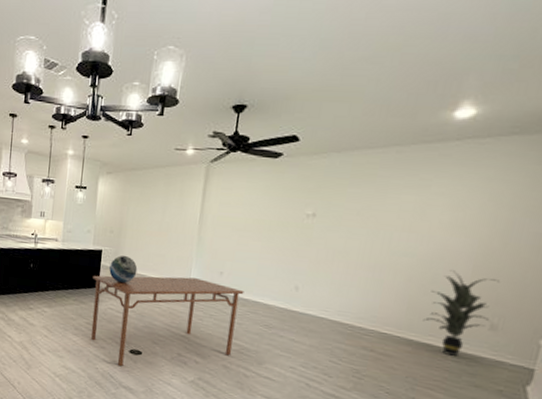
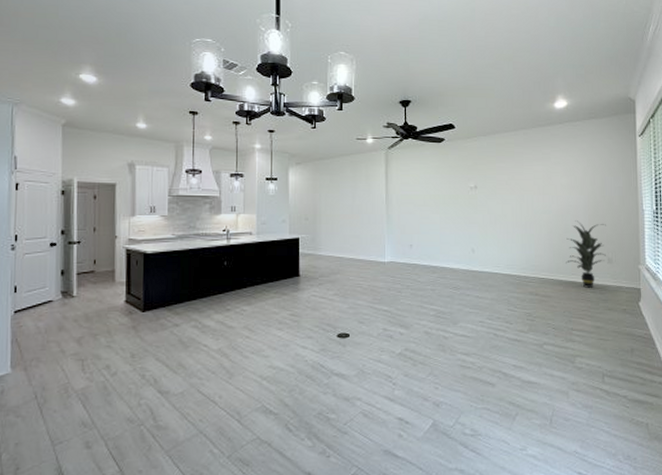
dining table: present [90,275,244,367] -> none [292,254,433,354]
decorative globe: present [109,255,138,284] -> none [308,241,336,269]

